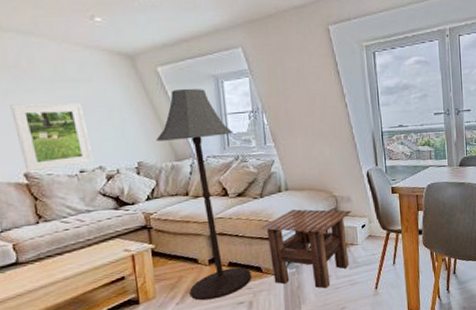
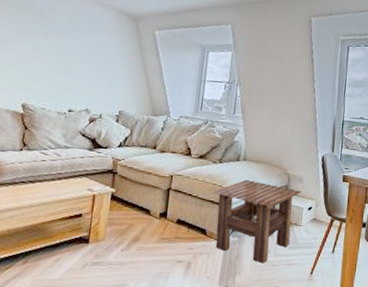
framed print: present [10,103,94,173] -> none [24,43,85,105]
floor lamp: present [155,88,251,301] -> none [135,52,208,253]

